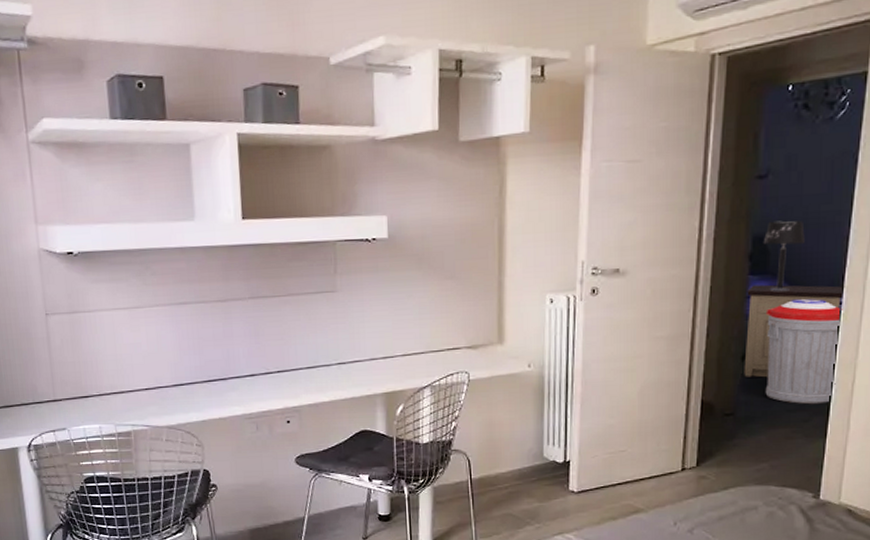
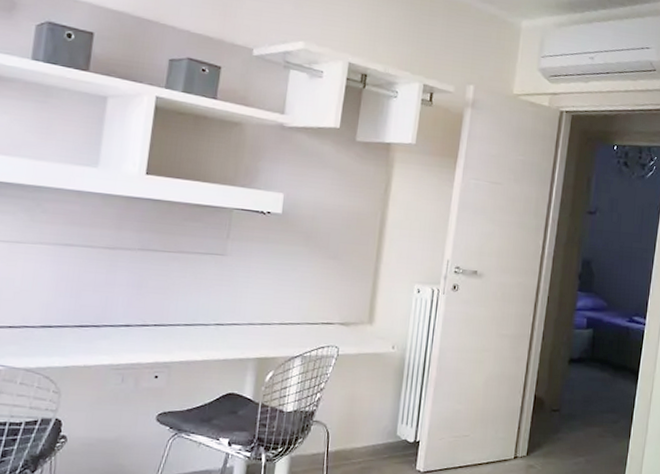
nightstand: present [744,284,845,378] -> none [569,300,648,381]
table lamp: present [763,220,805,292] -> none [589,249,621,309]
trash can: present [765,299,843,405] -> none [585,317,646,409]

